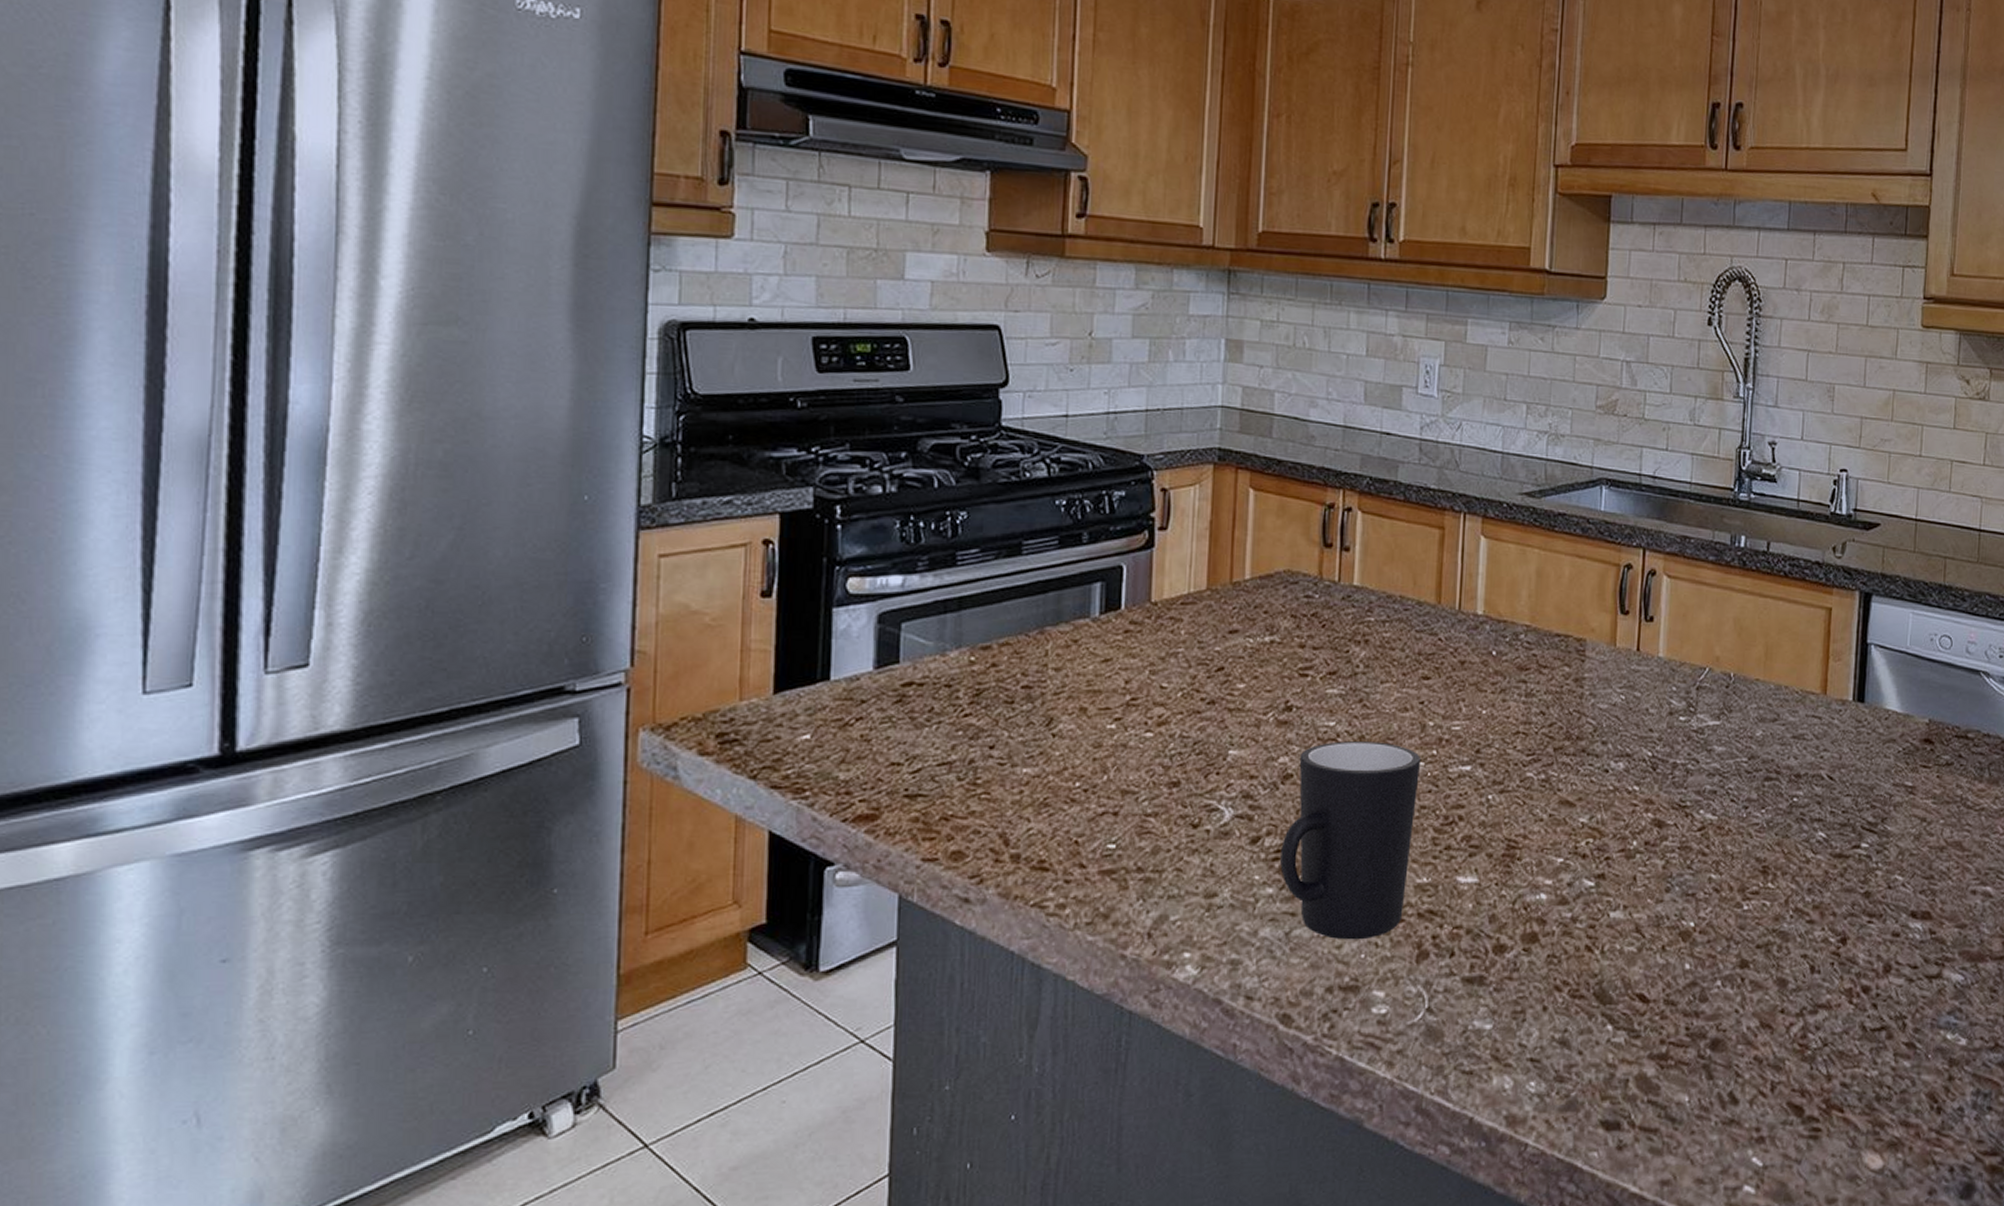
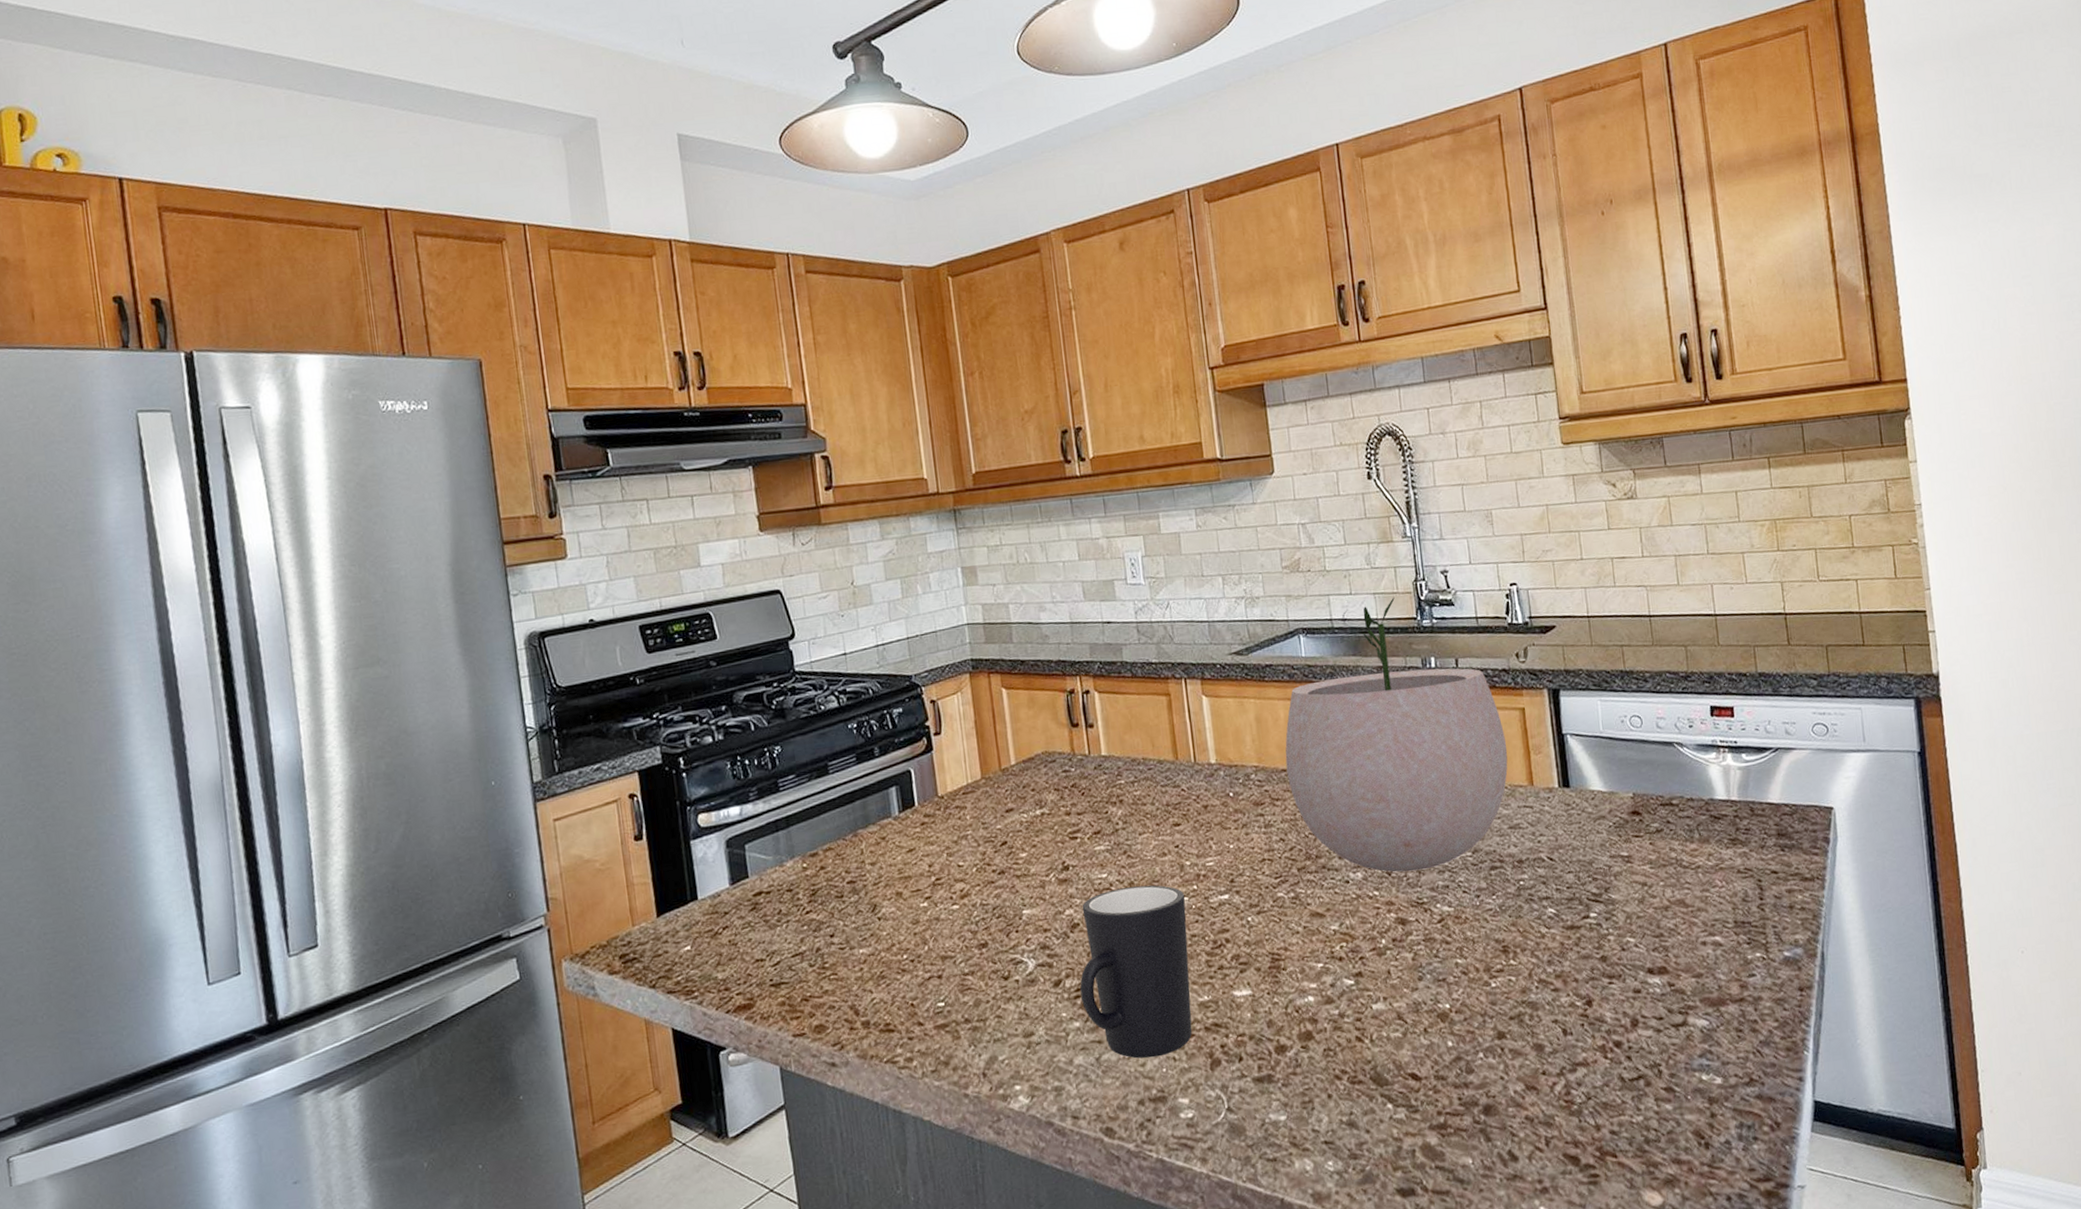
plant pot: none [1560,461,1806,770] -> present [1285,597,1508,872]

